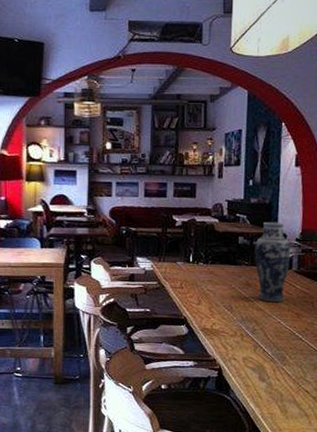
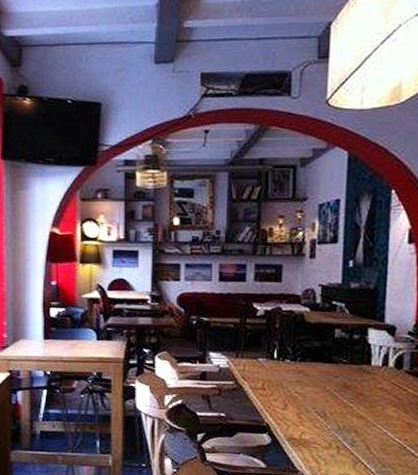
vase: present [254,221,291,303] -> none [355,311,401,410]

